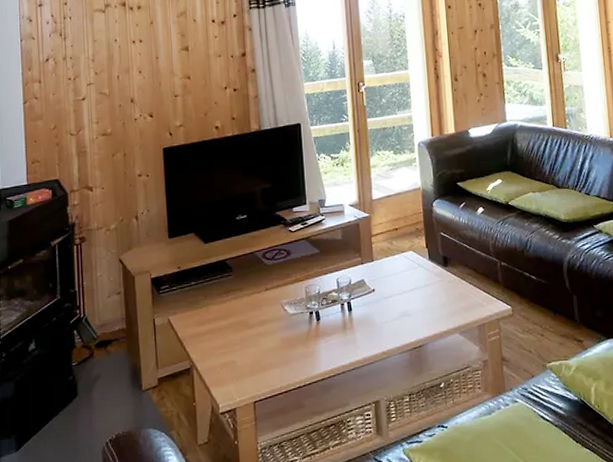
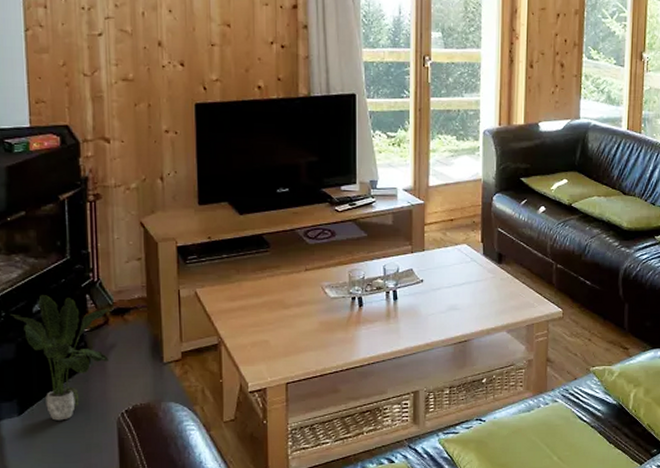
potted plant: none [10,334,94,454] -> present [10,295,110,421]

